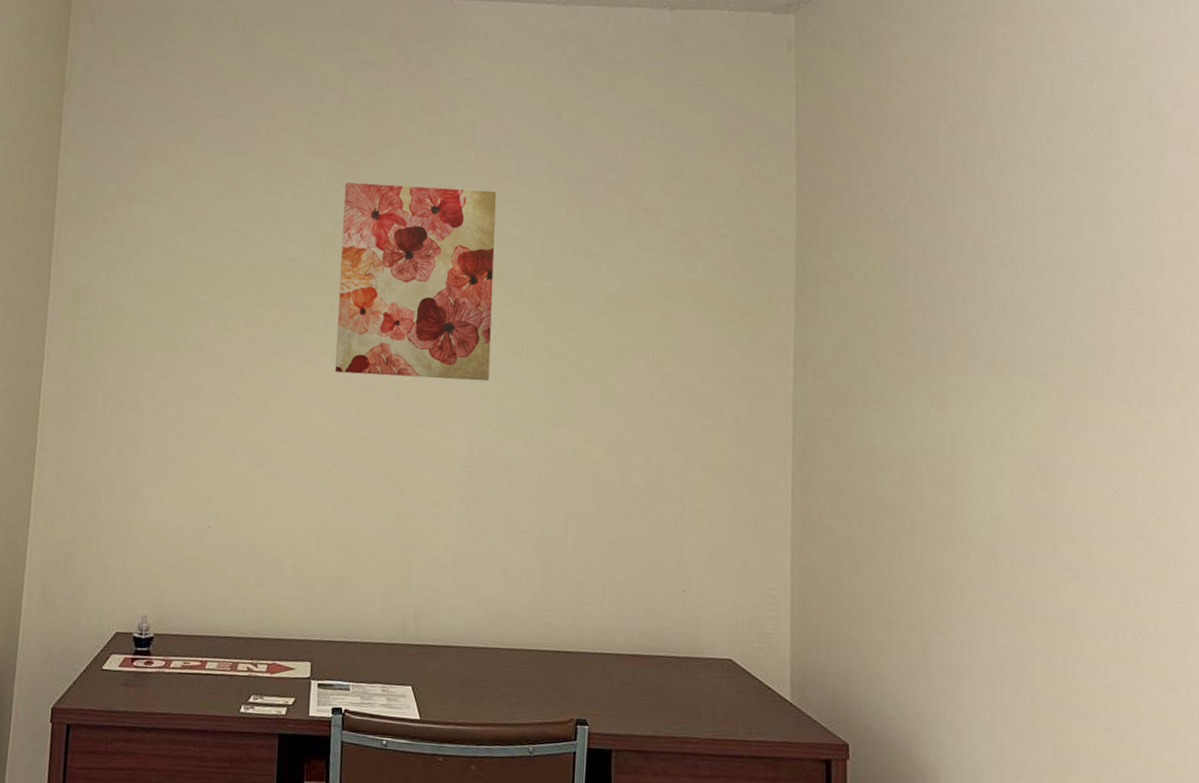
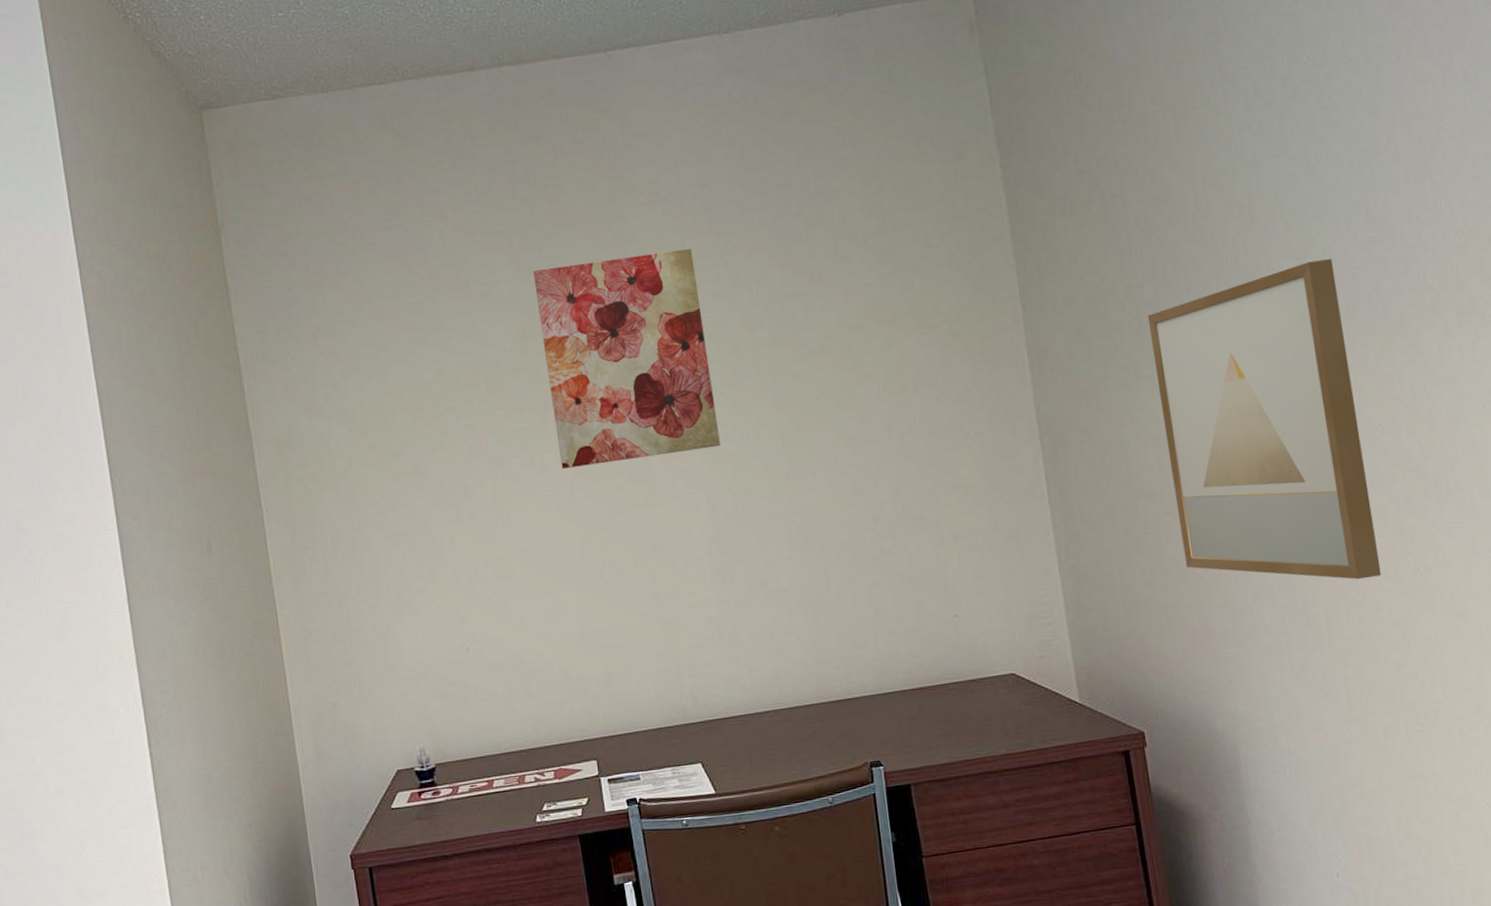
wall art: none [912,320,1102,636] -> present [1147,259,1382,580]

